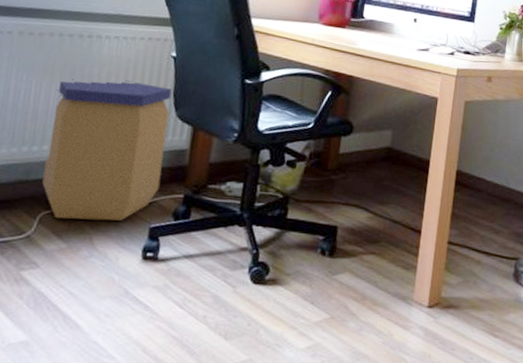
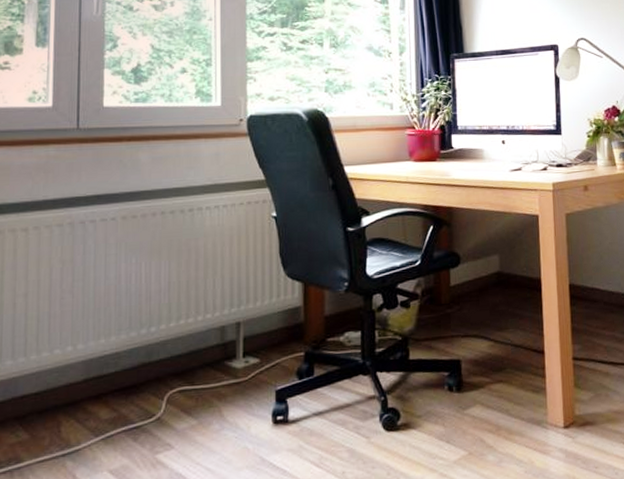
trash can: present [42,79,172,221] -> none [165,247,279,396]

